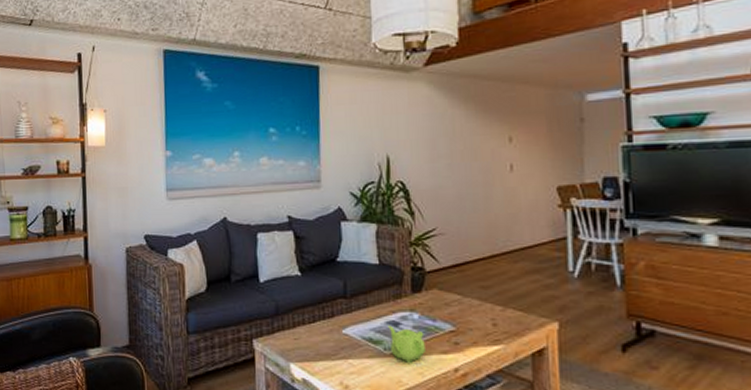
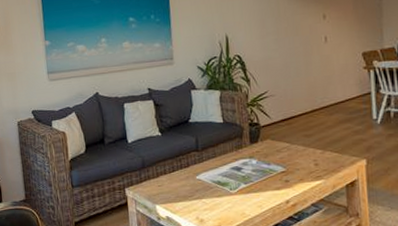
teapot: present [388,325,425,364] -> none [232,170,263,200]

